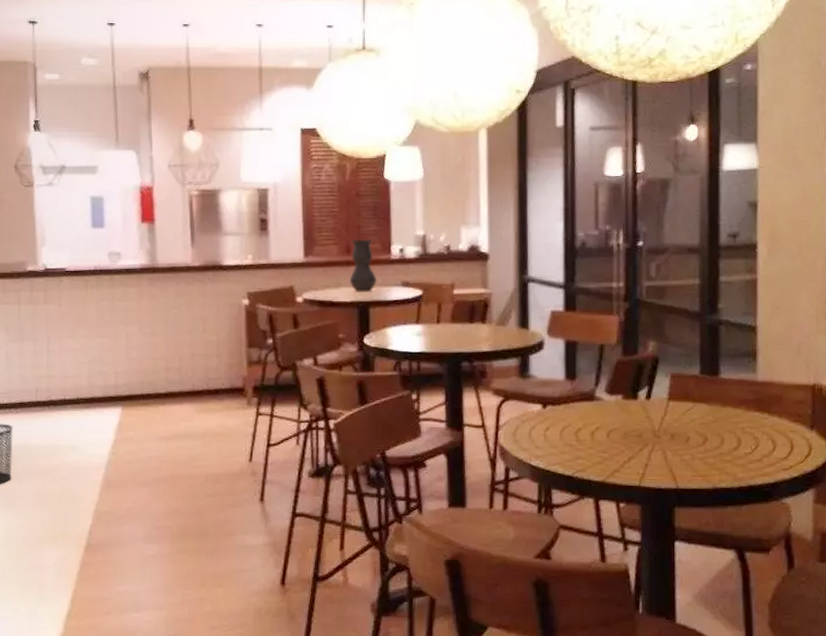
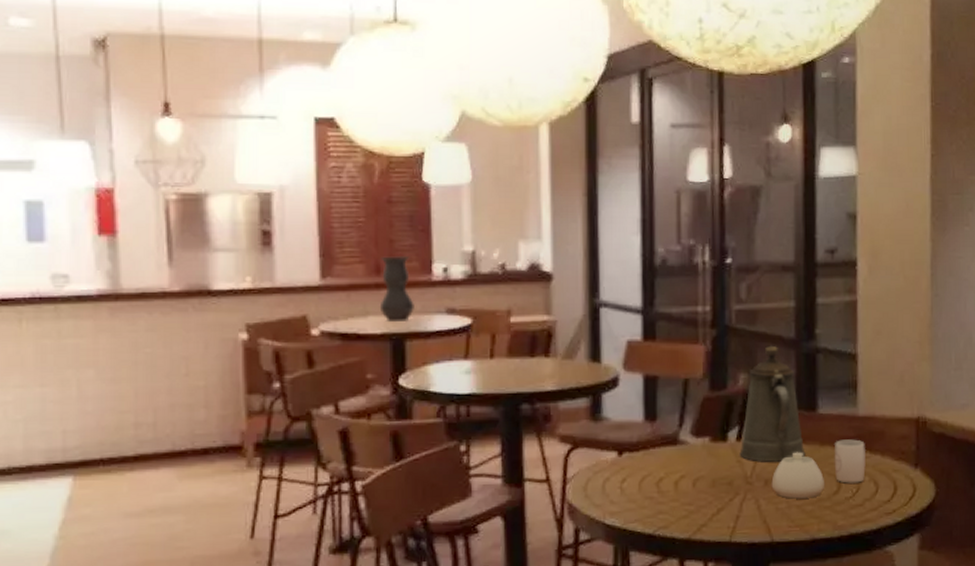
coffee pot: none [648,317,708,419] -> present [739,345,806,462]
sugar bowl: none [677,411,726,452] -> present [771,451,825,499]
mug: none [734,402,765,441] -> present [834,439,867,483]

